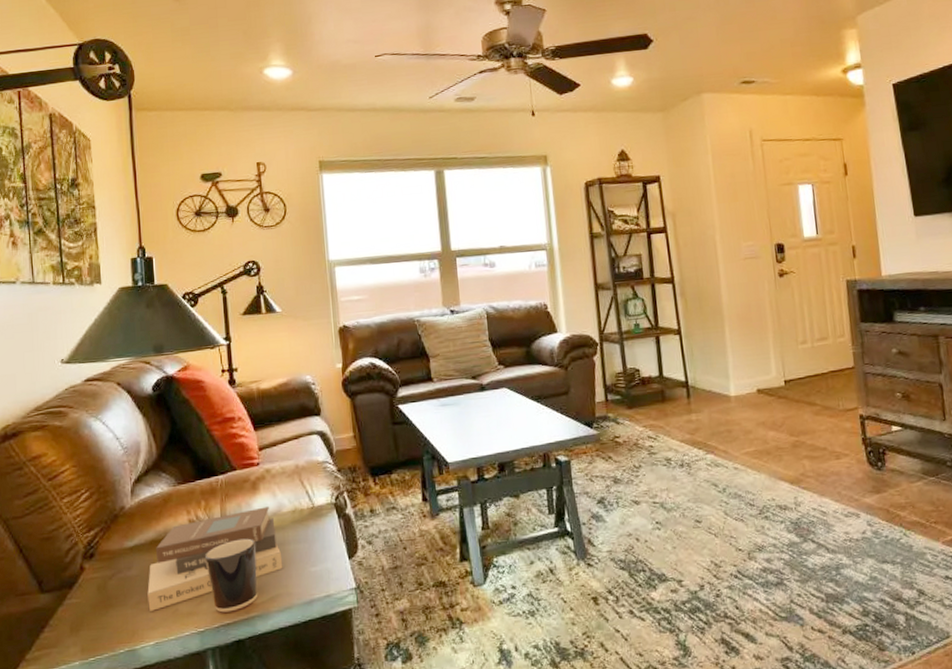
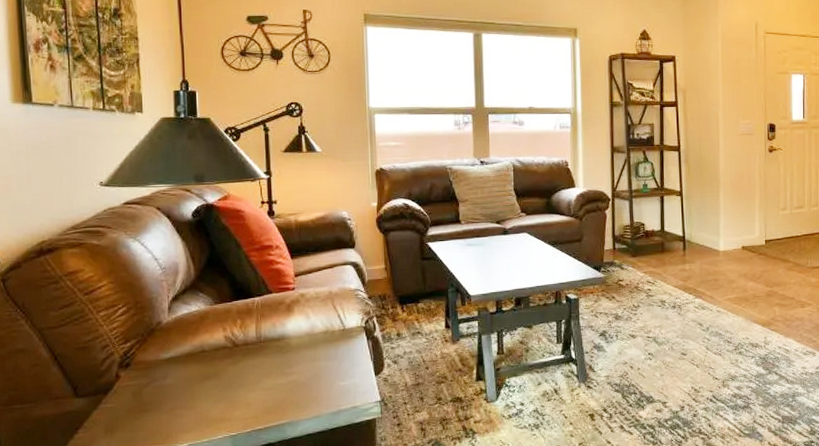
books: present [147,506,283,611] -> none [182,327,314,416]
mug: present [204,538,258,613] -> none [238,354,289,419]

